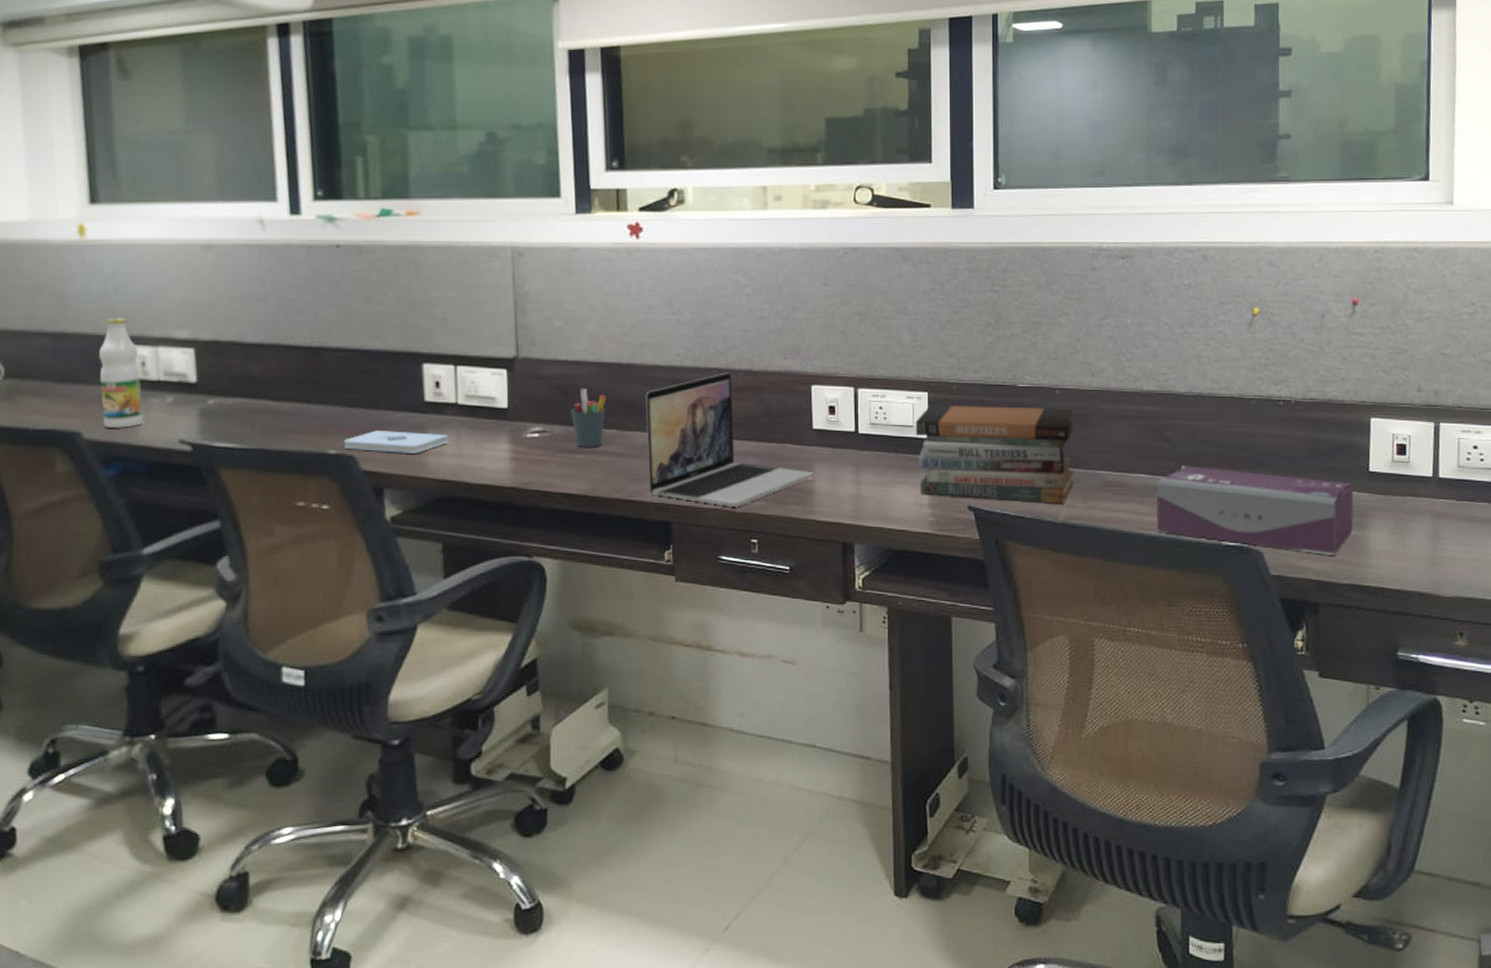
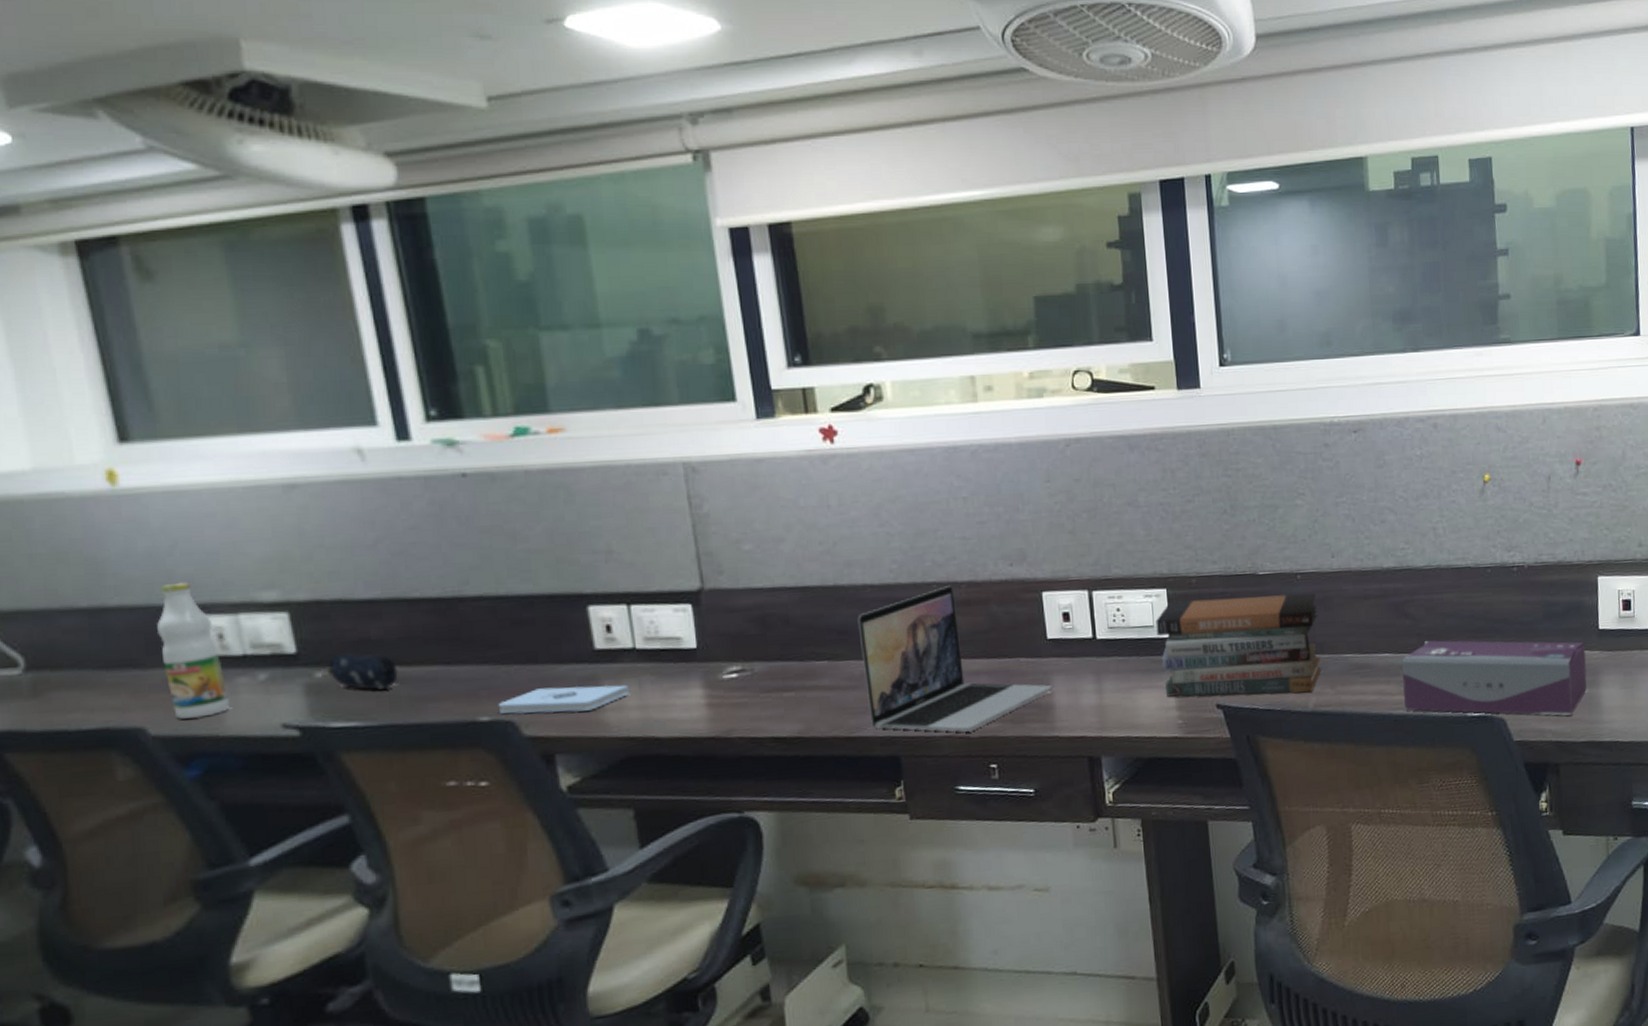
pencil case: none [217,386,270,419] -> present [326,653,398,690]
pen holder: present [570,388,607,448] -> none [772,617,814,685]

